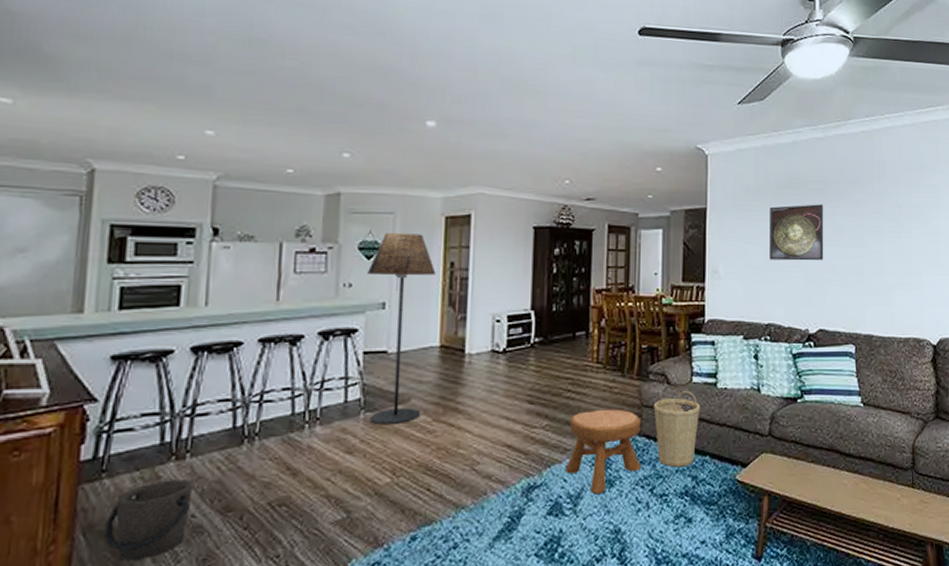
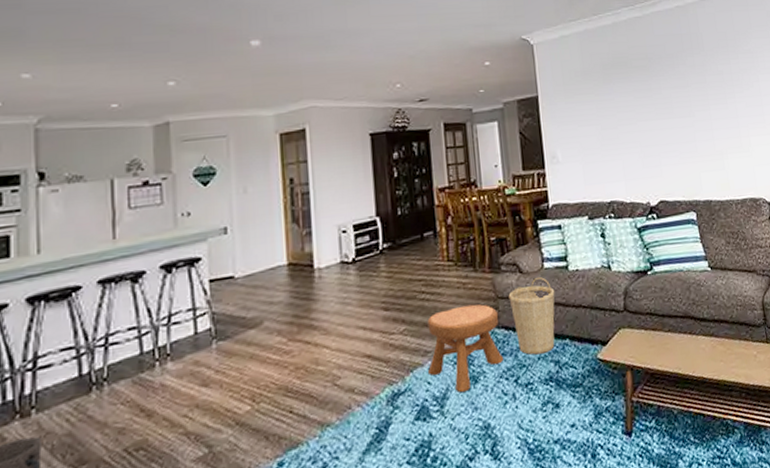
floor lamp: present [368,233,436,425] -> none [205,154,276,353]
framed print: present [770,204,824,261] -> none [599,80,656,140]

